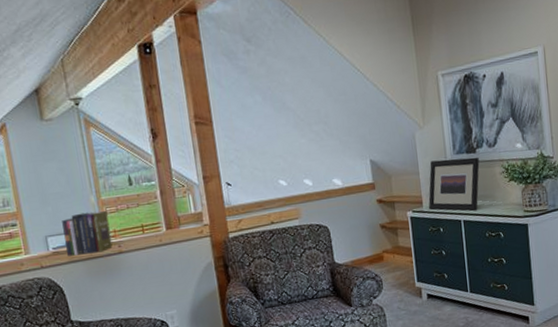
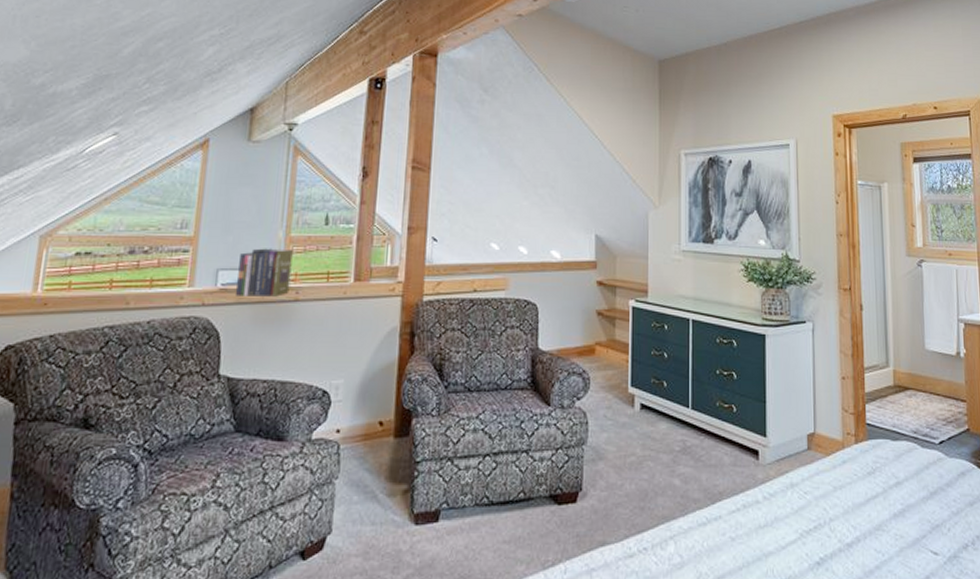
picture frame: present [428,157,480,211] -> none [655,246,716,311]

